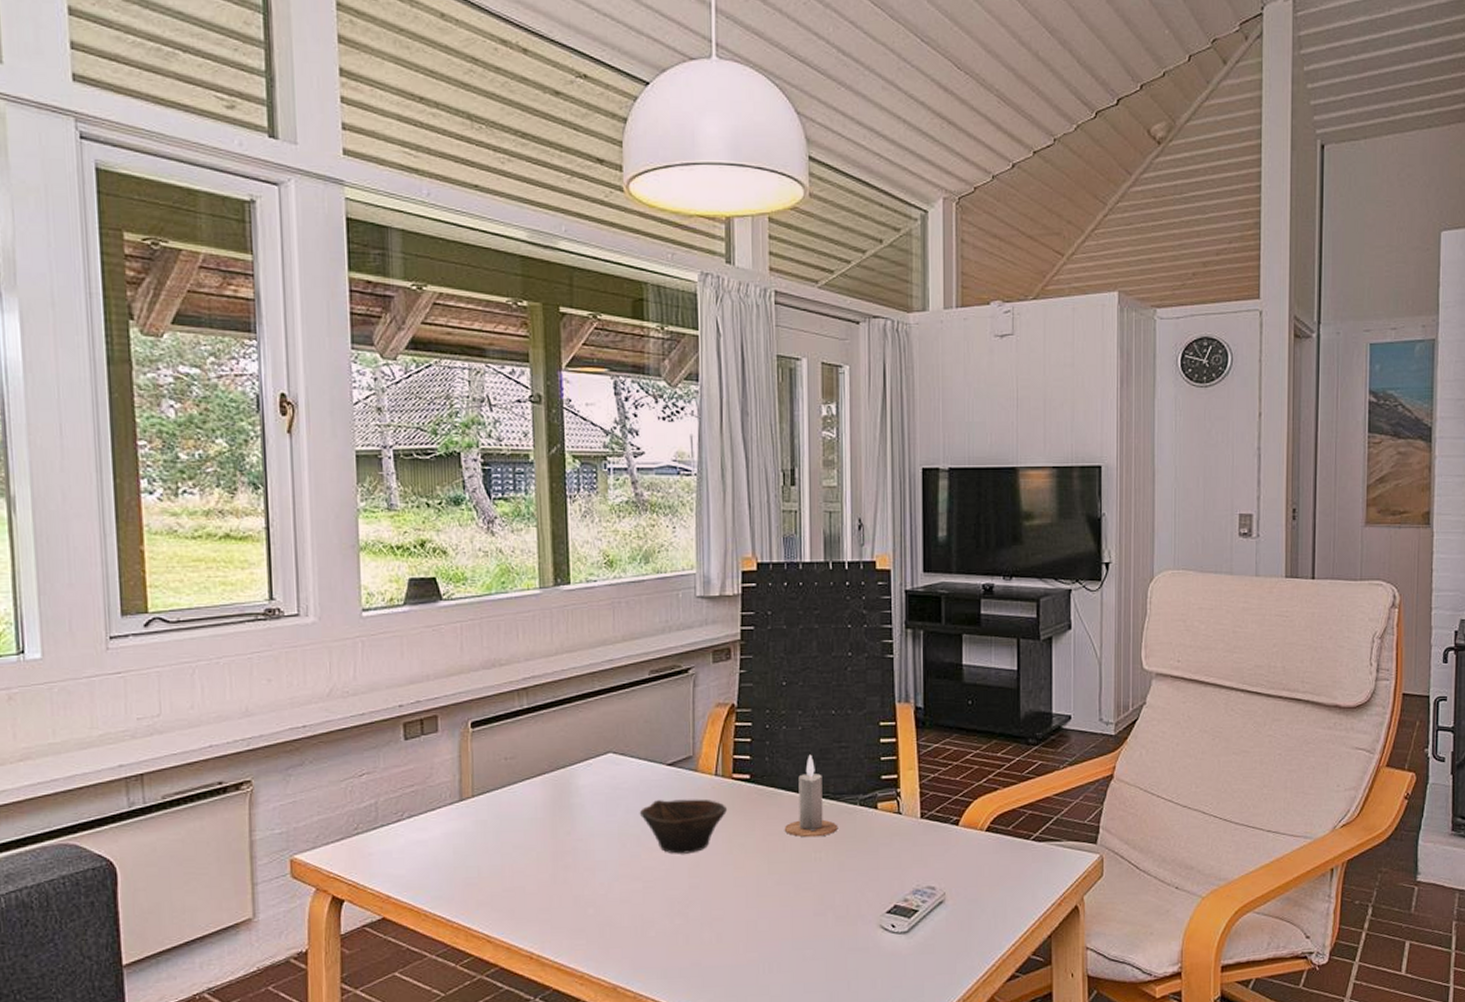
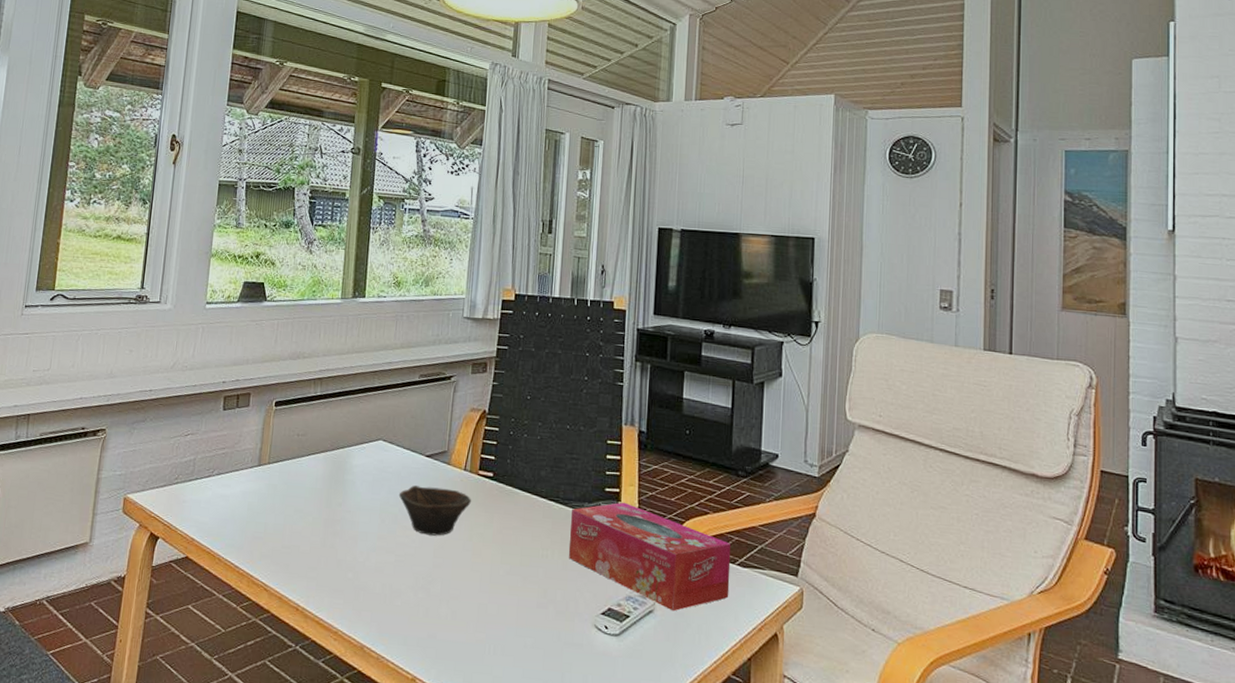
candle: present [784,754,838,838] -> none [517,461,565,536]
tissue box: none [845,788,1025,899] -> present [569,502,731,612]

